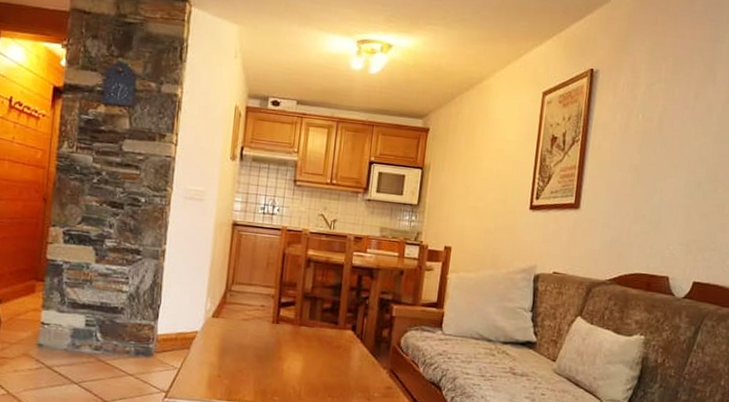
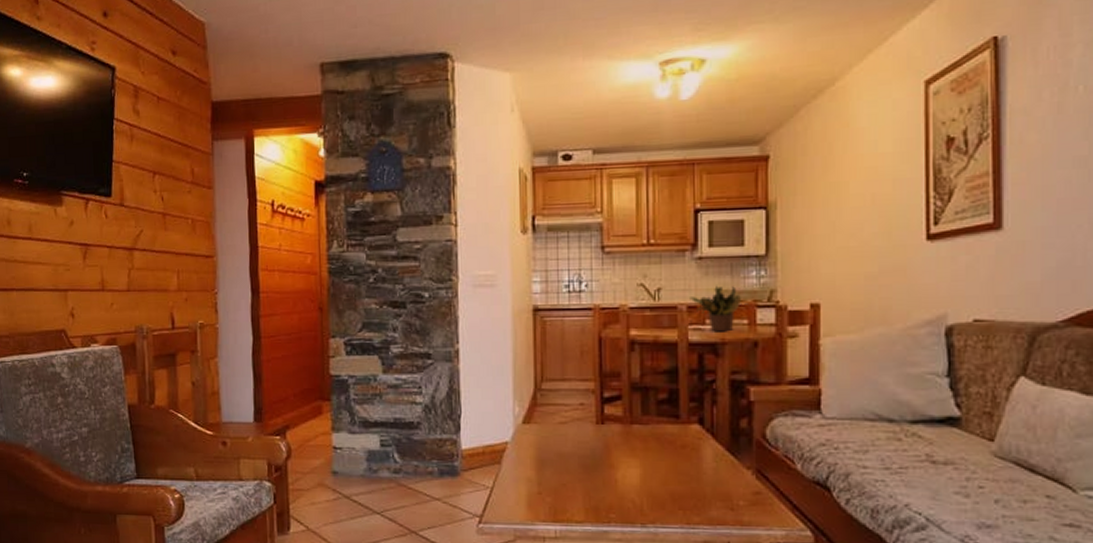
potted plant: none [357,223,396,261] -> present [690,285,741,332]

